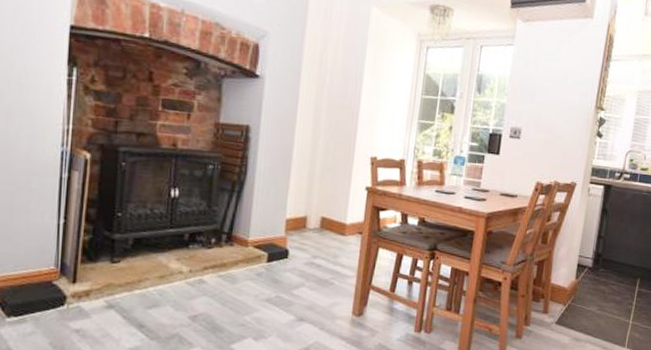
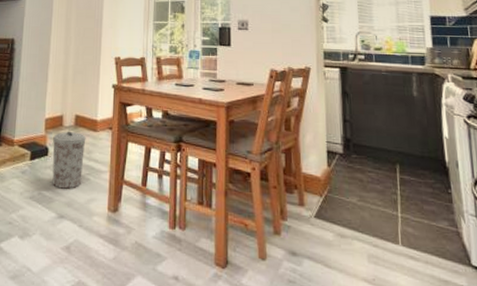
trash can: none [292,233,333,293] -> present [52,131,86,189]

